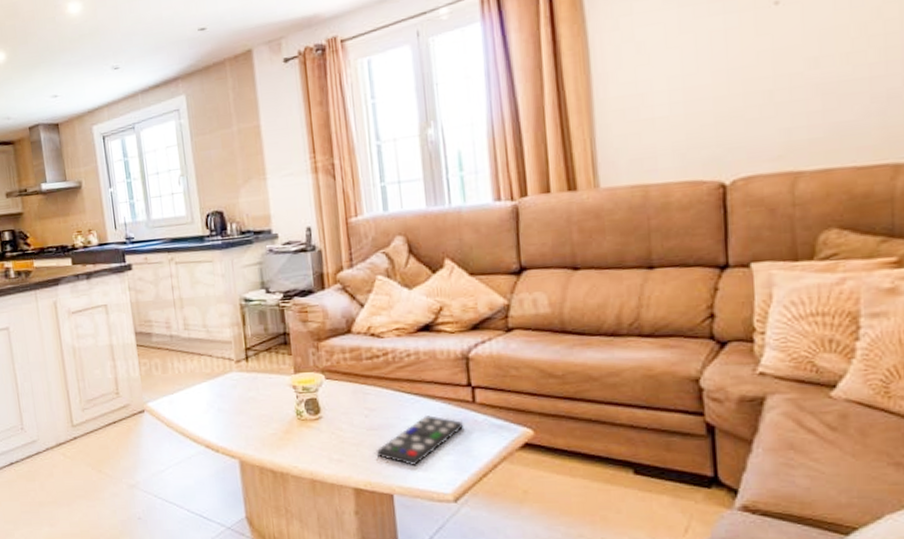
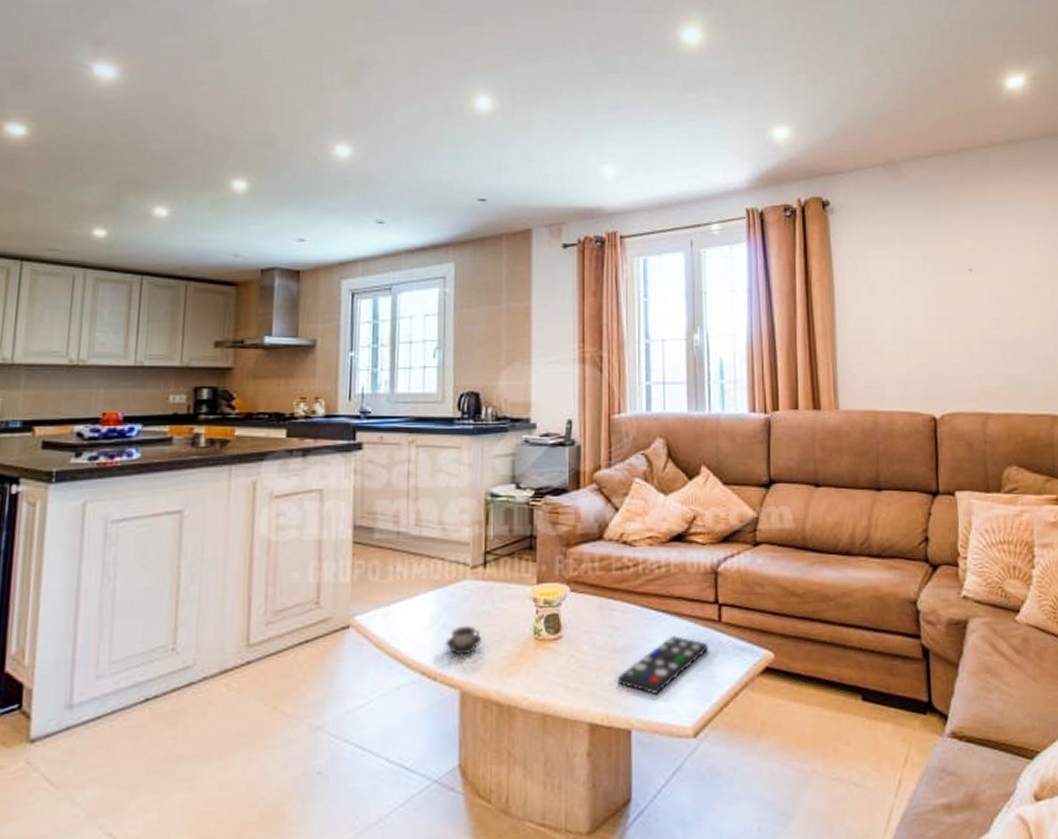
cup: none [222,409,253,433] -> present [445,625,483,656]

